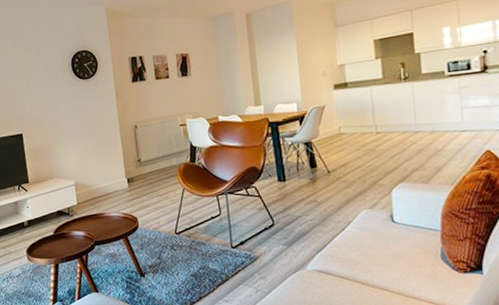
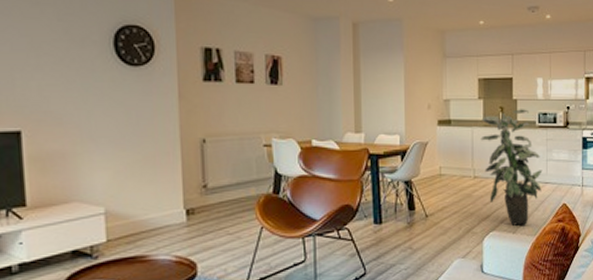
indoor plant: none [380,60,457,176] -> present [480,109,543,226]

